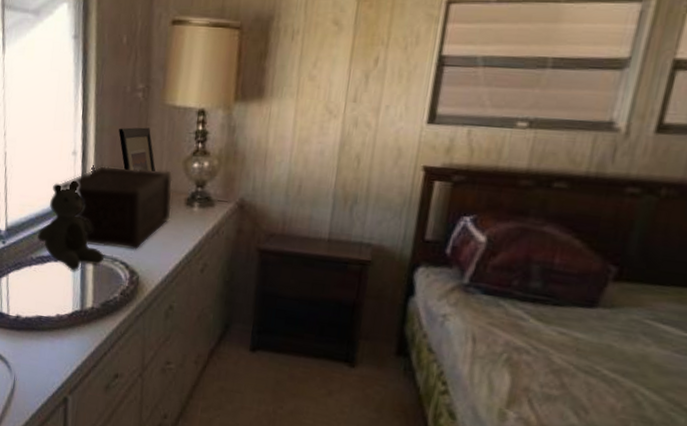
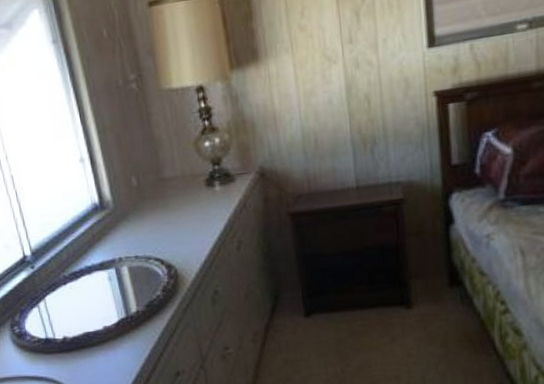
teddy bear: present [37,181,105,270] -> none [64,189,138,278]
decorative box: present [56,166,173,249] -> none [74,155,195,249]
picture frame: present [119,127,156,172] -> none [121,117,168,165]

